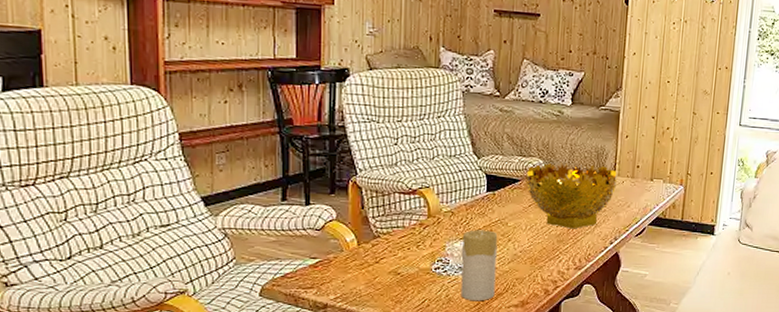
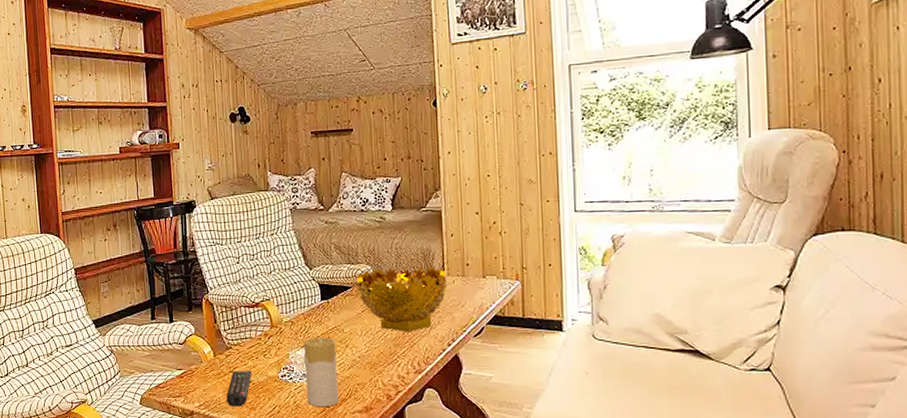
remote control: none [369,261,401,300] -> present [226,370,252,407]

